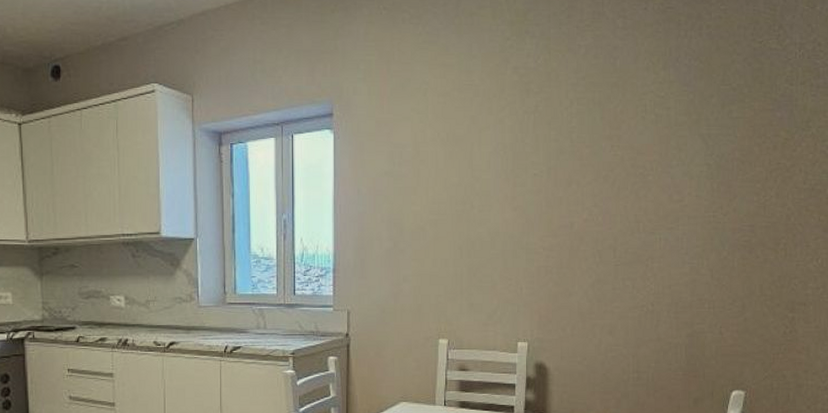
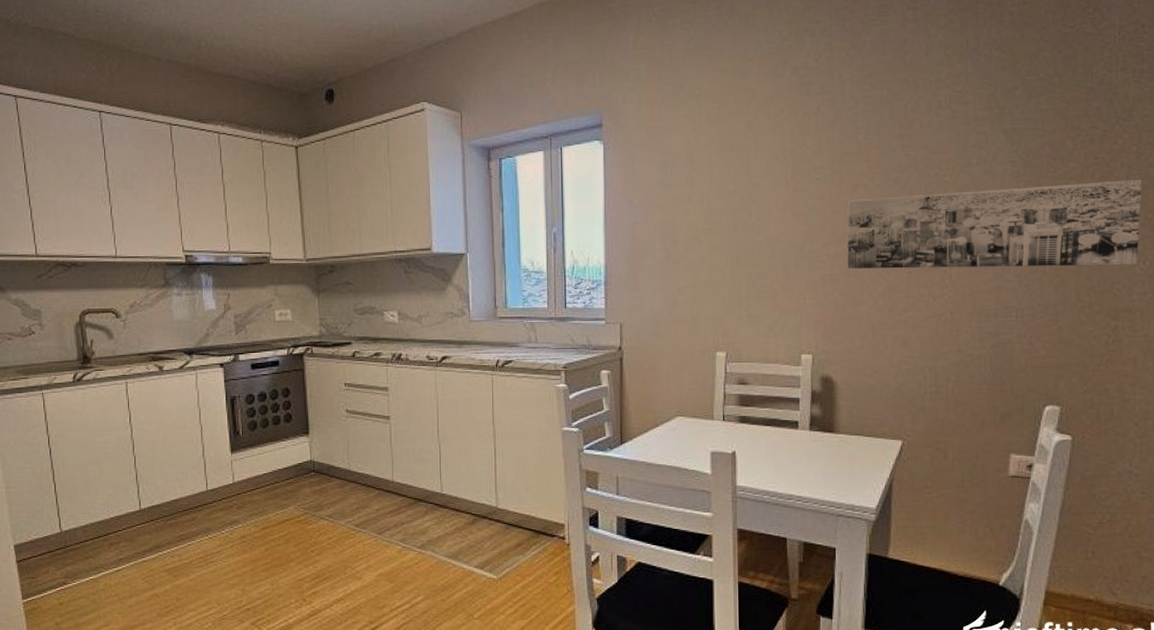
wall art: none [560,184,817,263] -> present [847,179,1143,269]

